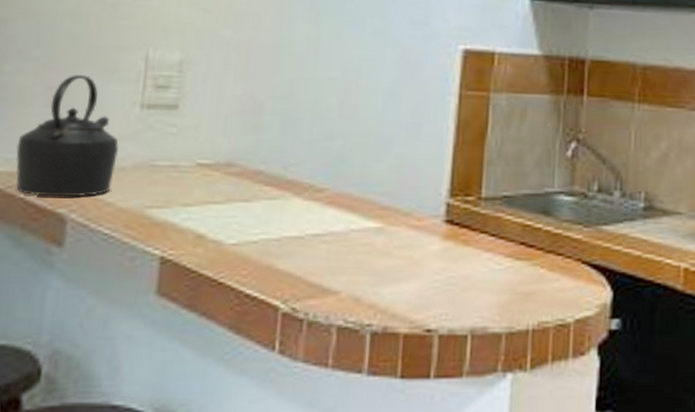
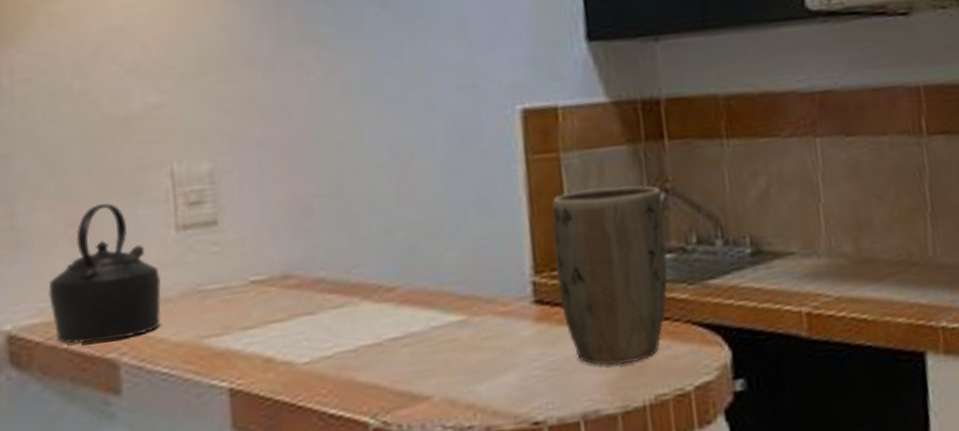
plant pot: none [468,128,574,290] -> present [552,186,668,366]

